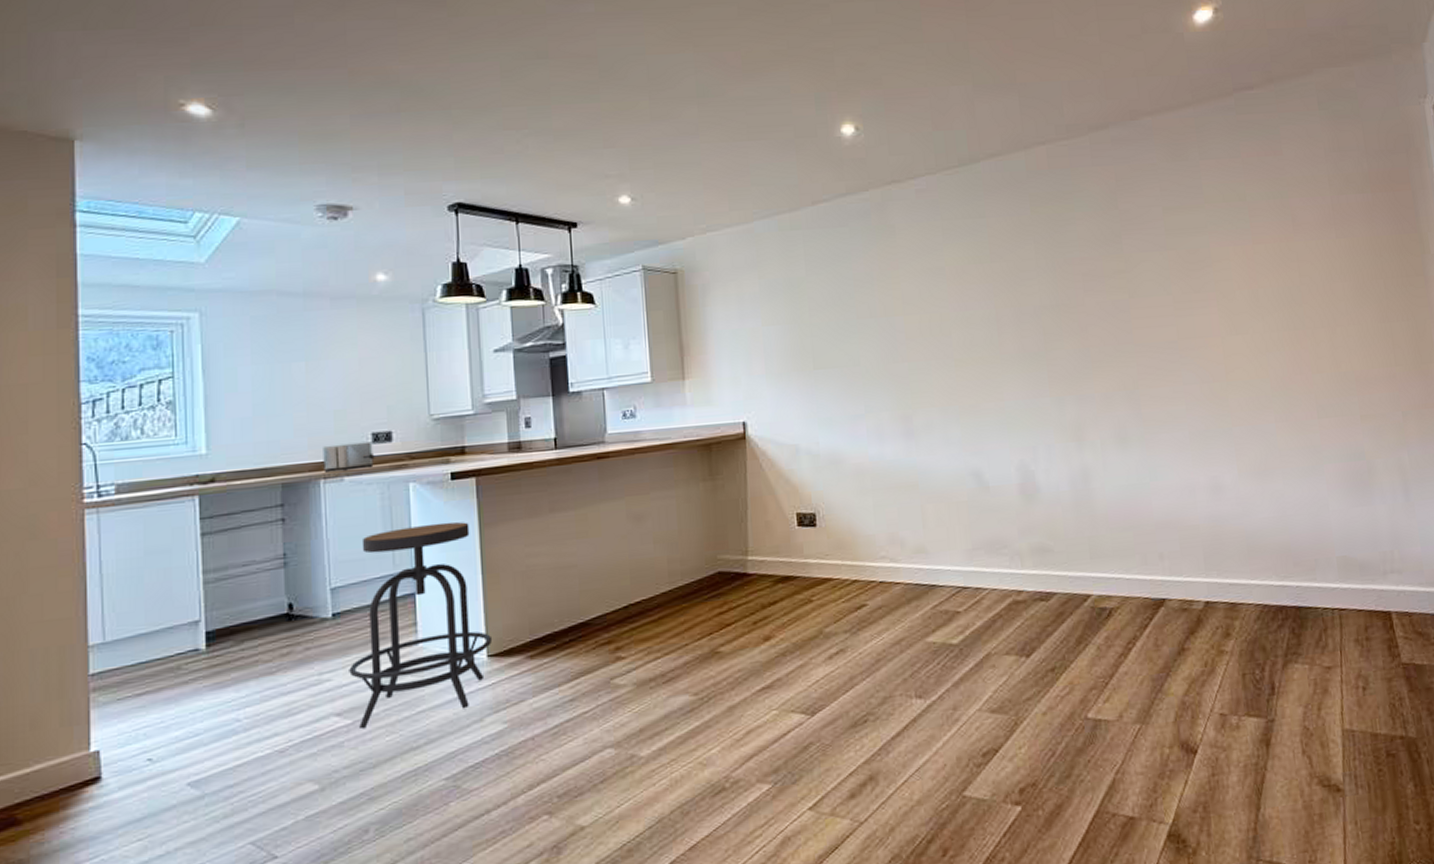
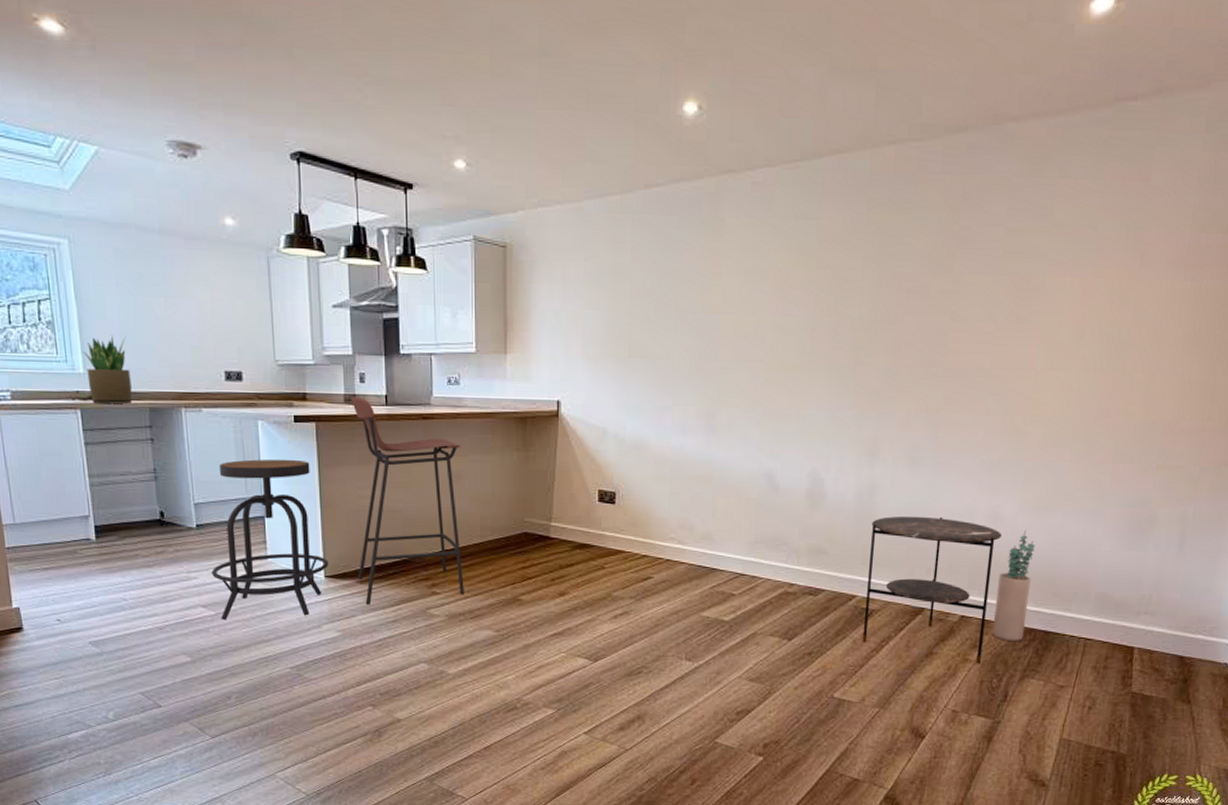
planter: none [206,408,262,487] -> present [82,334,133,405]
toaster: present [323,441,375,473] -> none [183,378,228,403]
bar stool: none [514,443,654,685] -> present [350,397,464,606]
side table: none [1092,495,1237,655] -> present [862,516,1003,664]
vase: none [1233,498,1276,625] -> present [992,530,1035,642]

